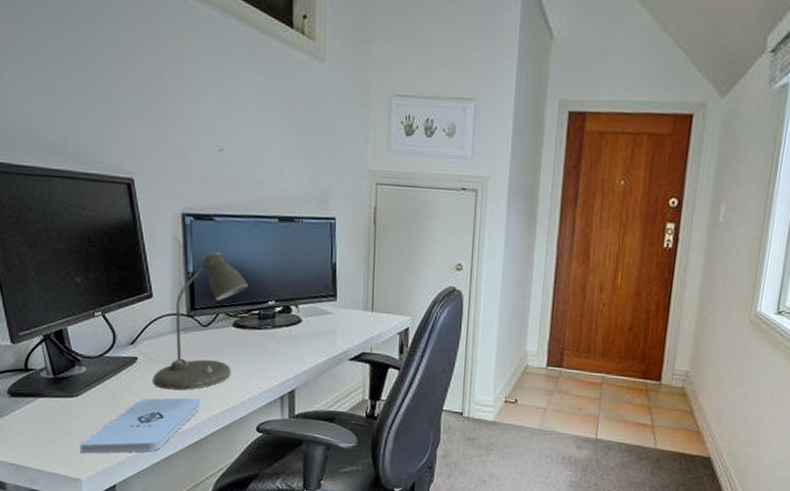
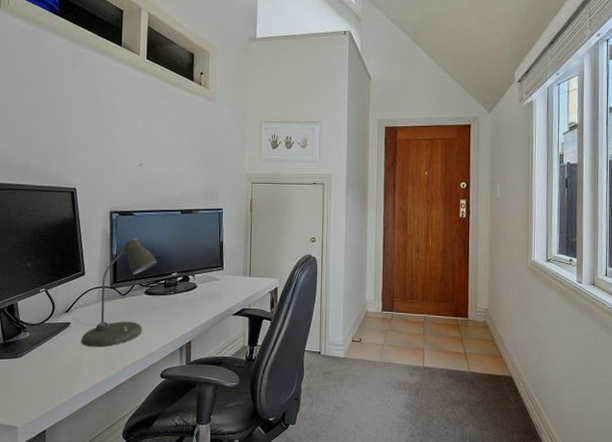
notepad: present [79,397,201,454] -> none [19,353,118,405]

